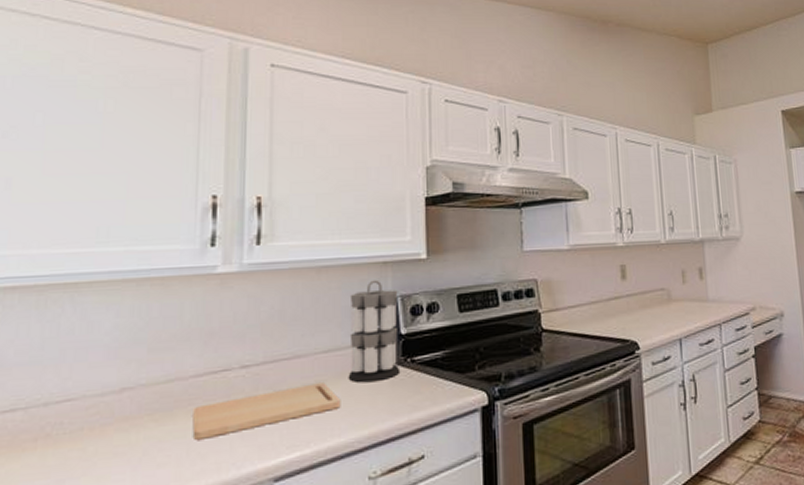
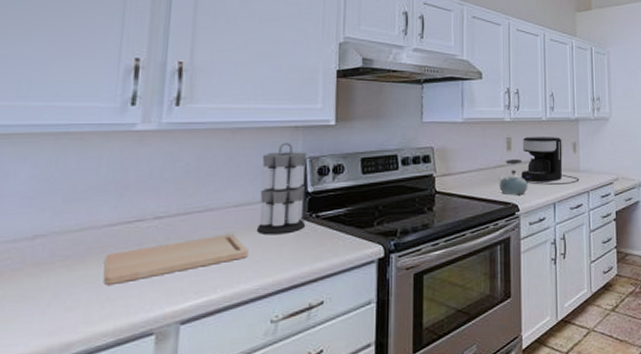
kettle: none [612,290,648,332] -> present [498,159,528,196]
coffee maker: none [639,262,709,319] -> present [520,137,580,185]

